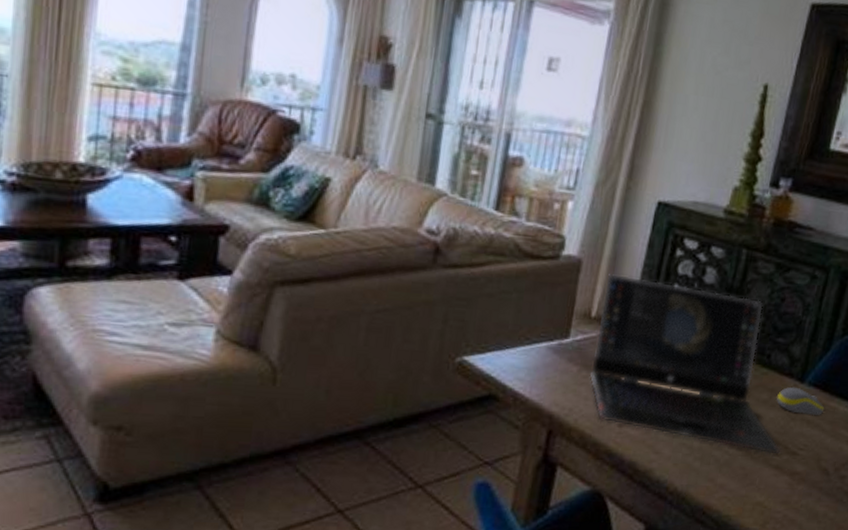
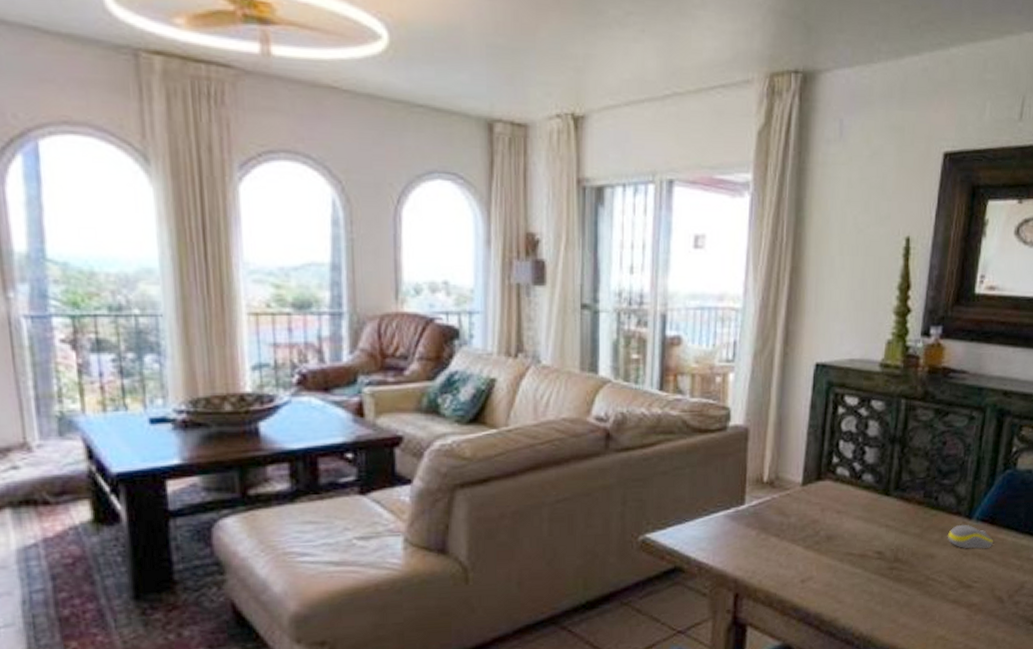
laptop computer: present [589,273,781,455] -> none [768,437,956,590]

